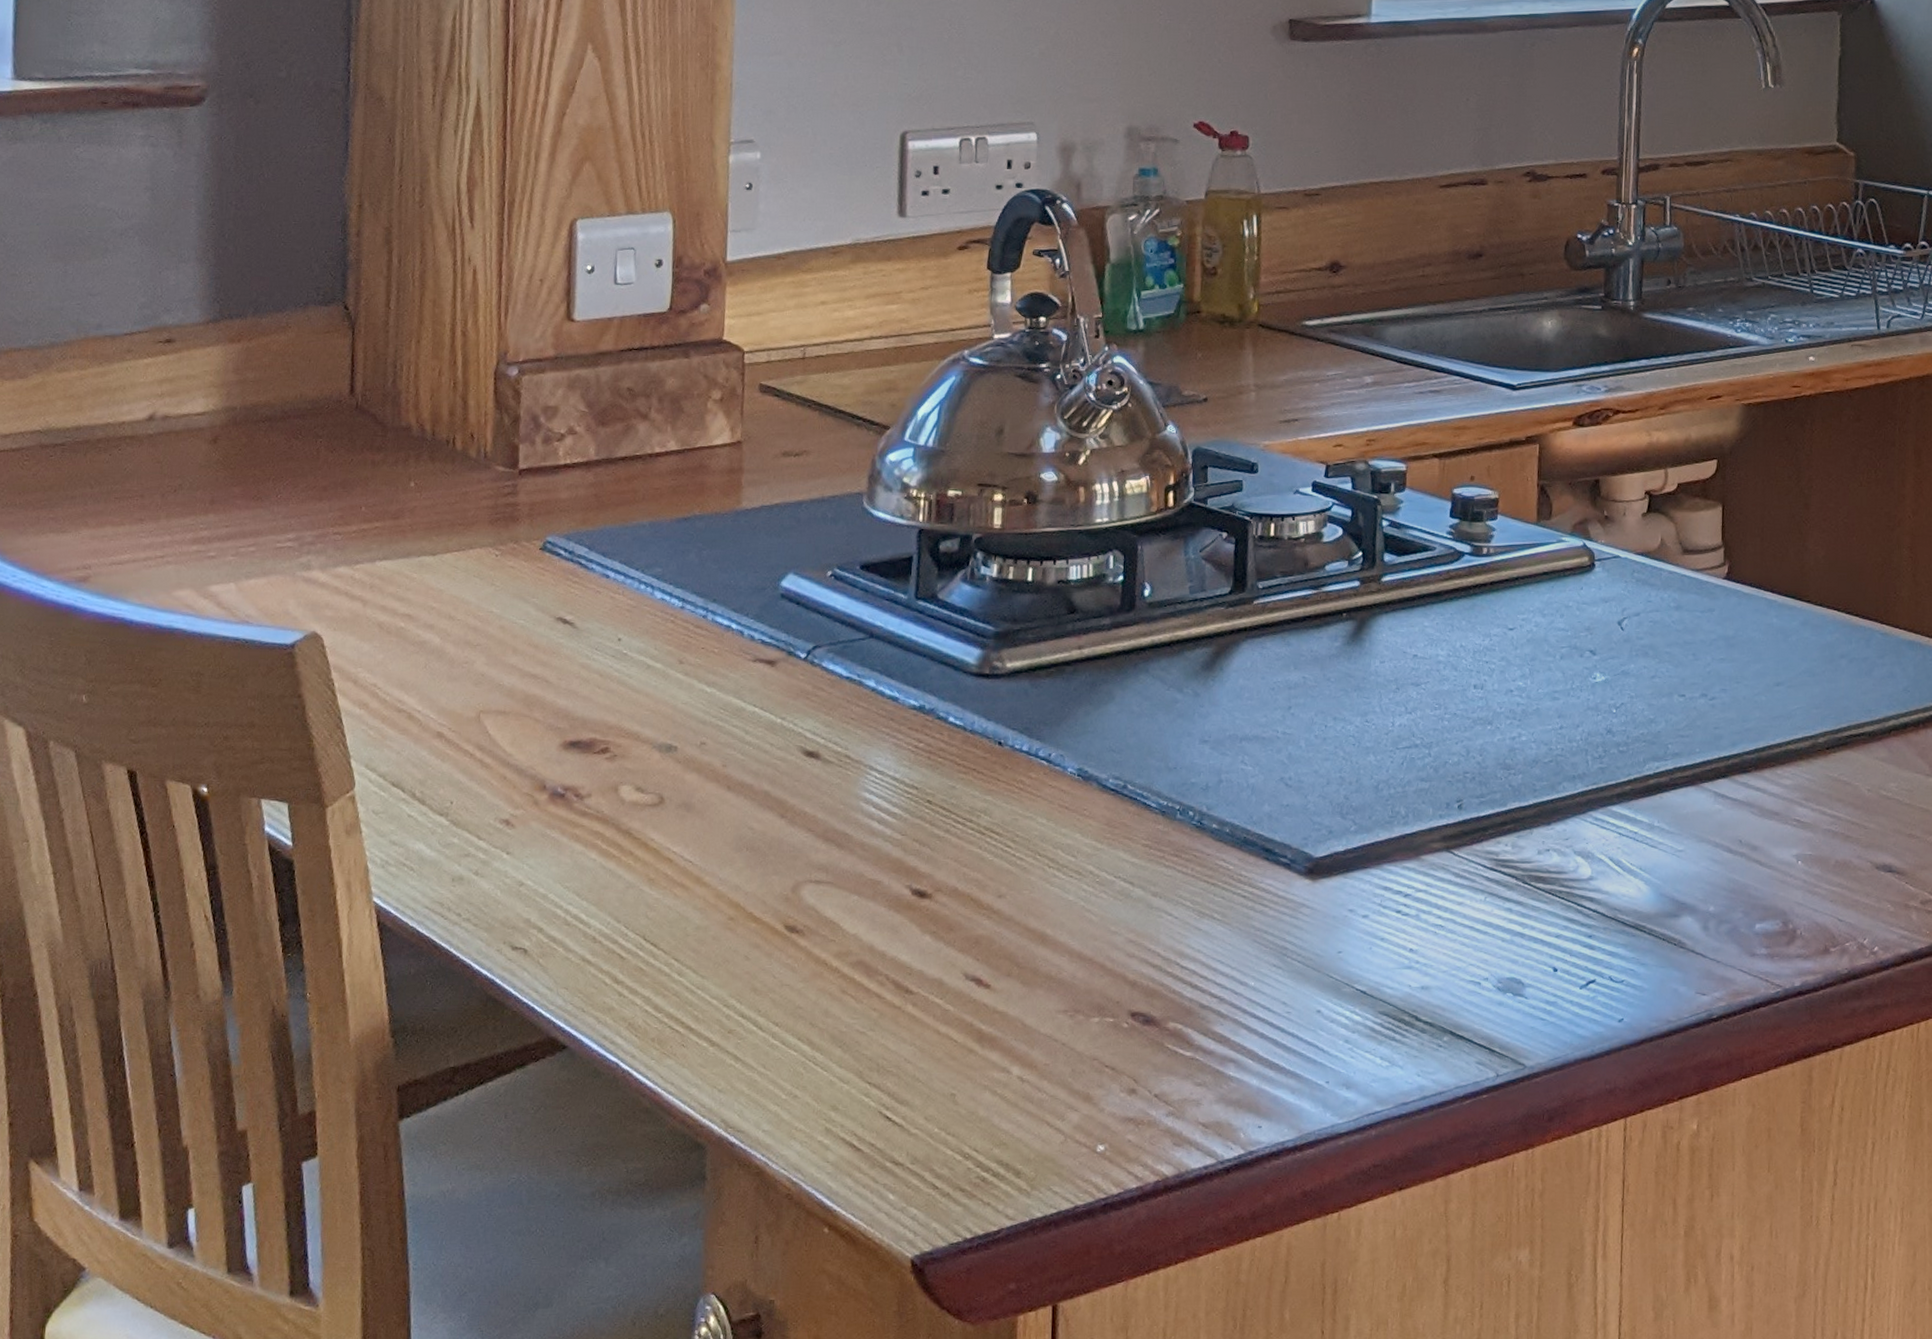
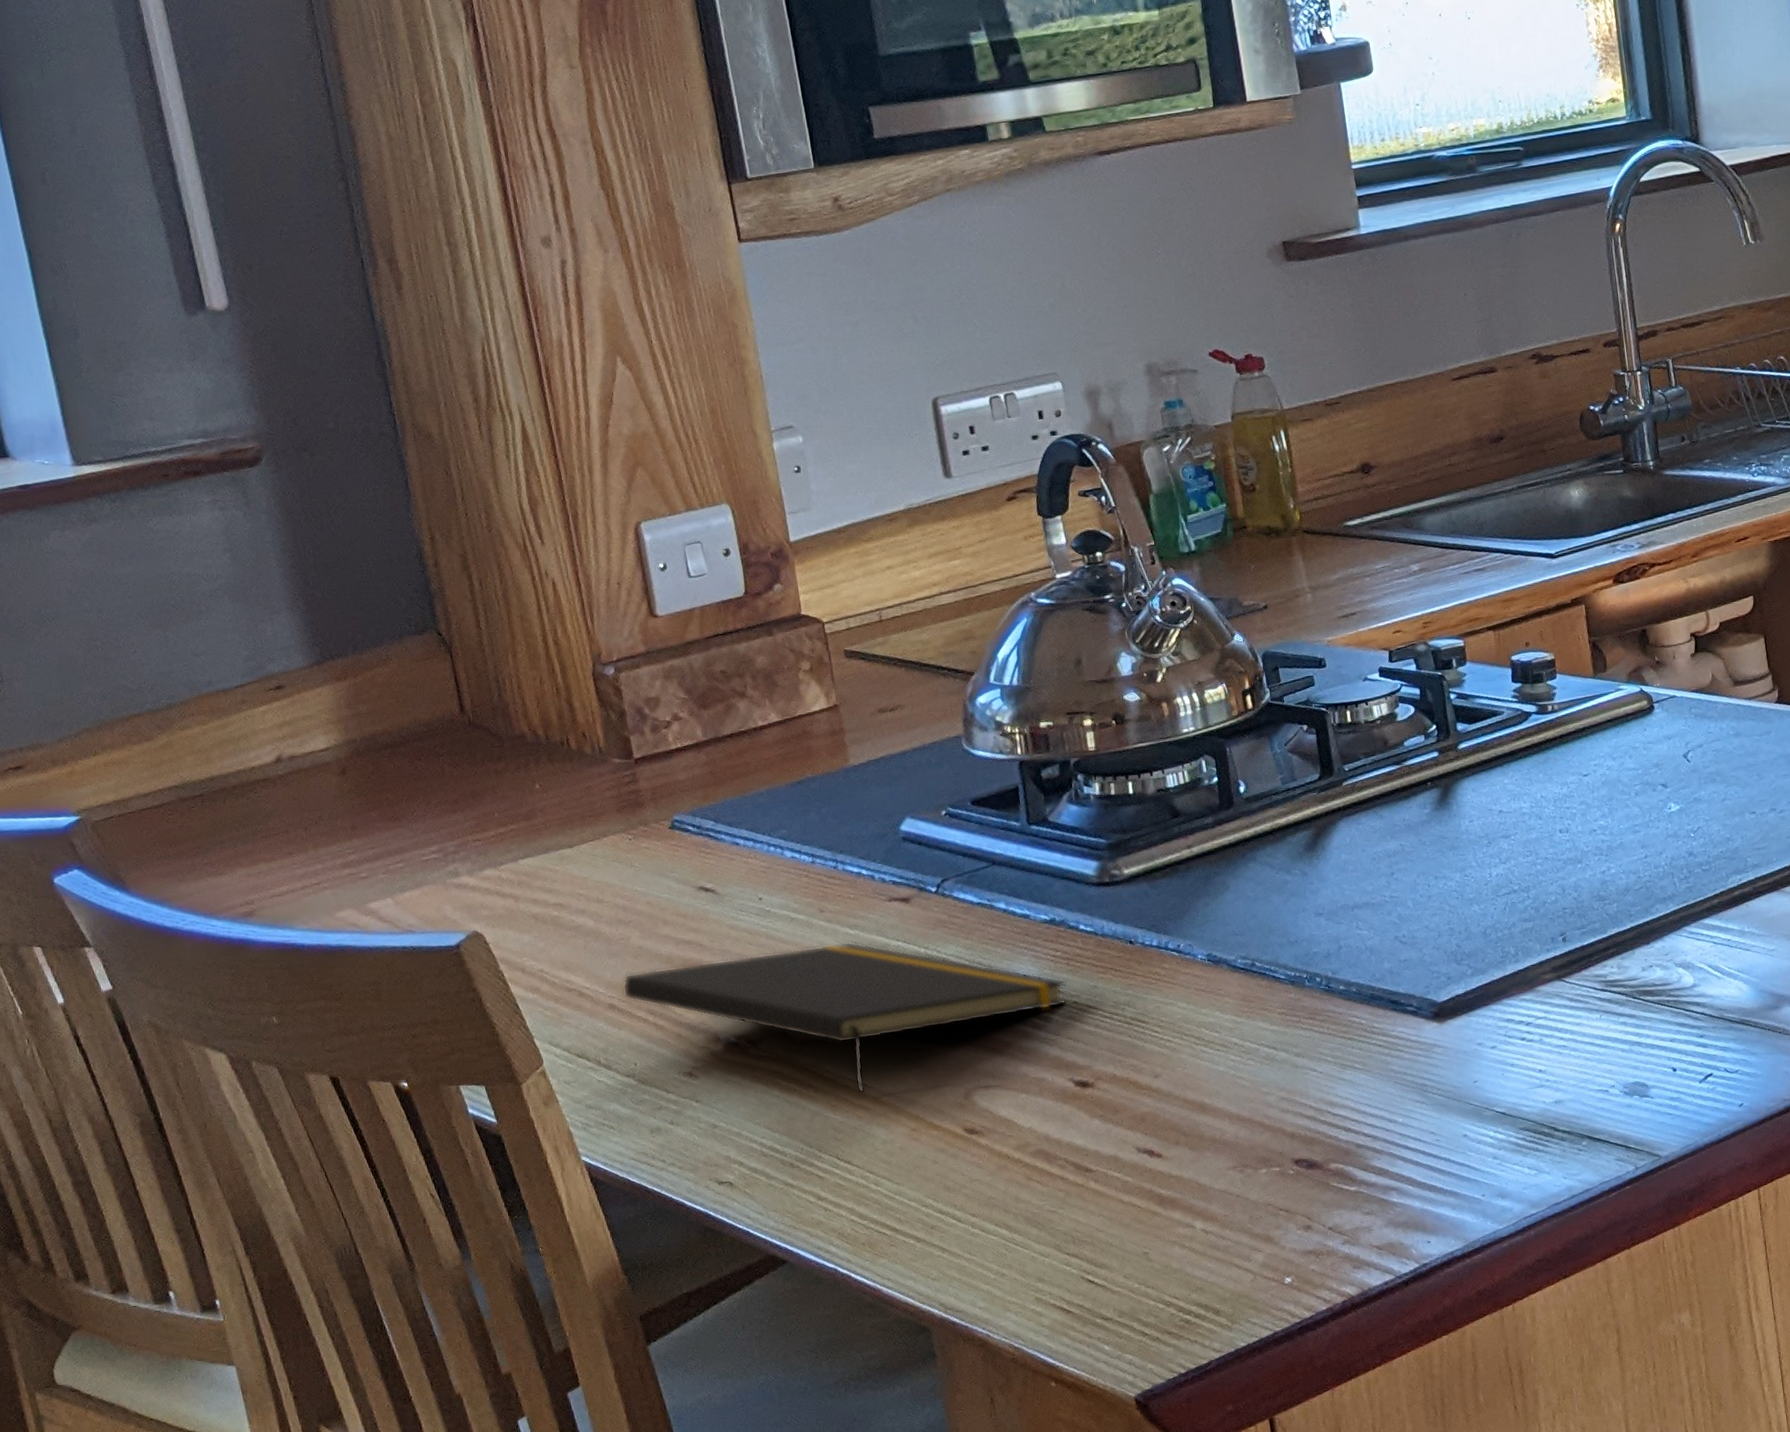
notepad: none [455,699,924,870] -> present [622,941,1067,1093]

